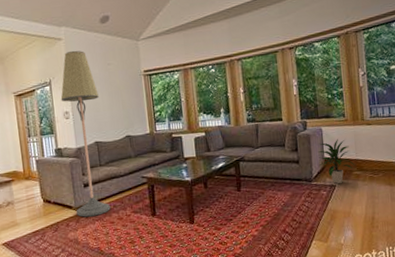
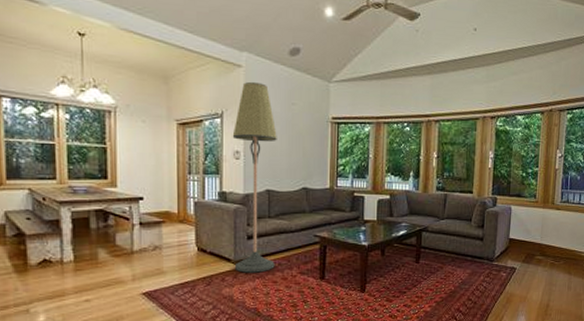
indoor plant: present [318,138,355,184] -> none [502,220,539,267]

